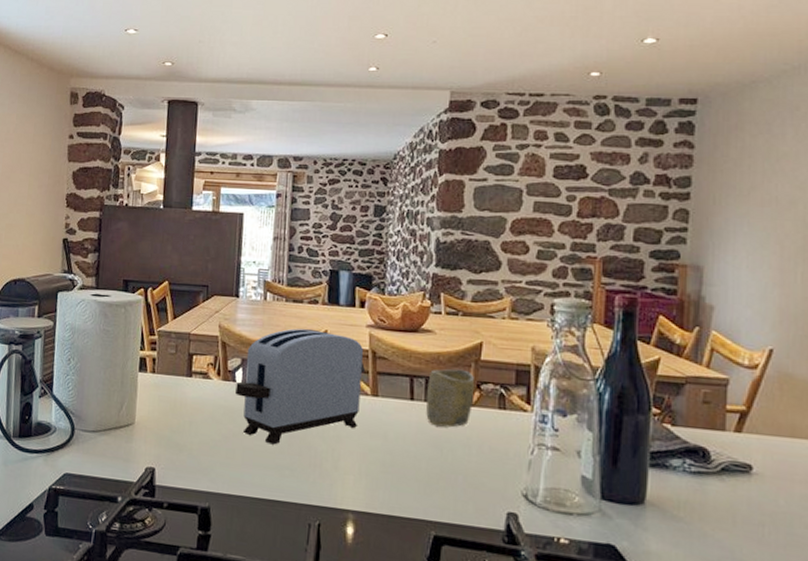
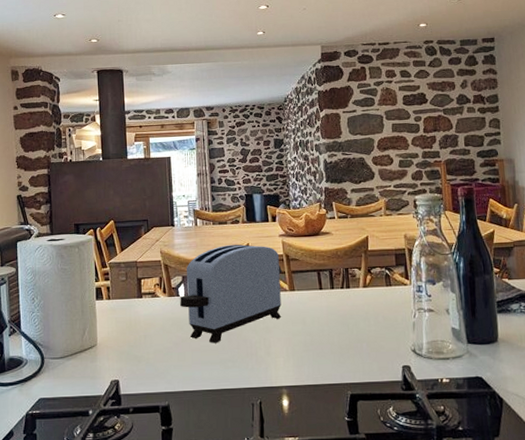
cup: present [426,369,475,428] -> none [331,259,367,307]

